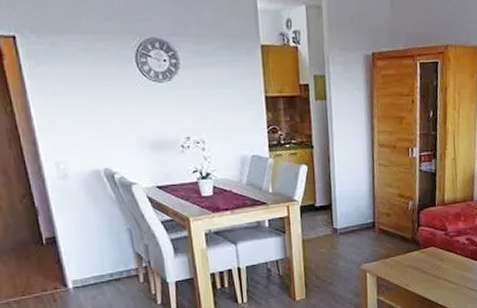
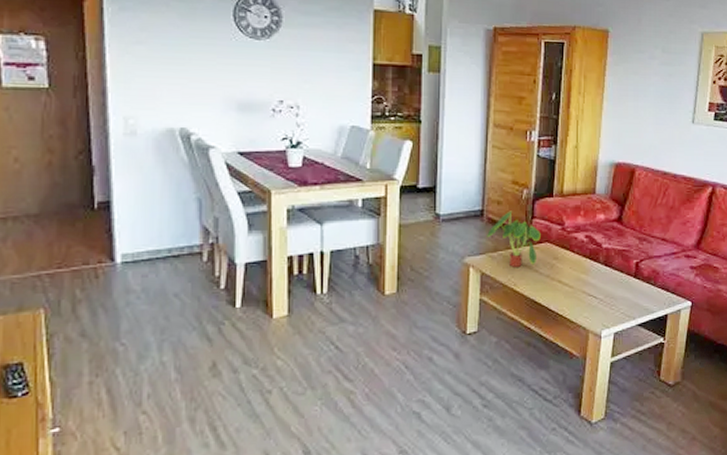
plant: none [379,221,427,270] -> present [487,211,541,267]

